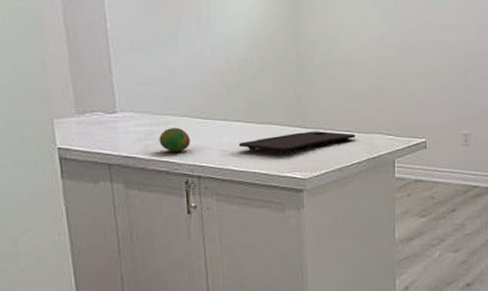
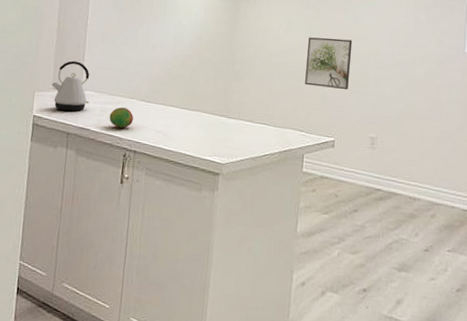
kettle: none [74,76,130,139] -> present [51,60,90,112]
cutting board: present [238,131,355,154] -> none [171,121,271,140]
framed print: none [387,28,437,86] -> present [305,37,353,90]

